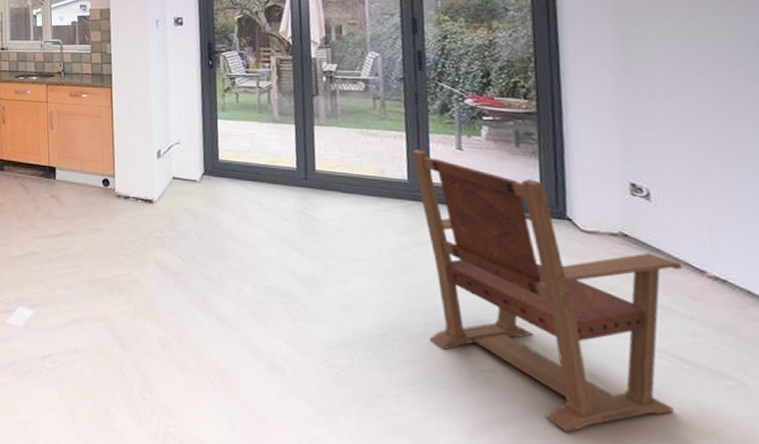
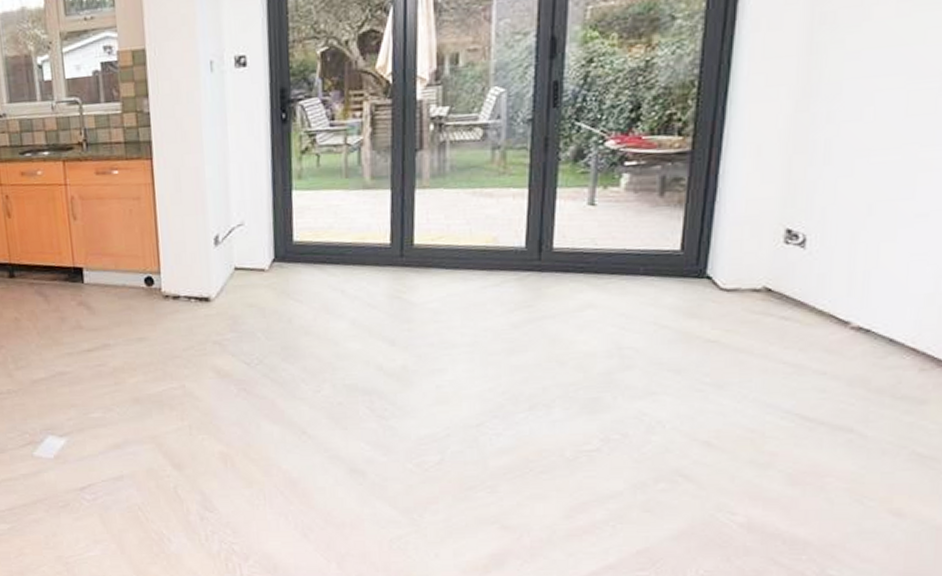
armchair: present [411,148,683,432] -> none [532,208,826,502]

